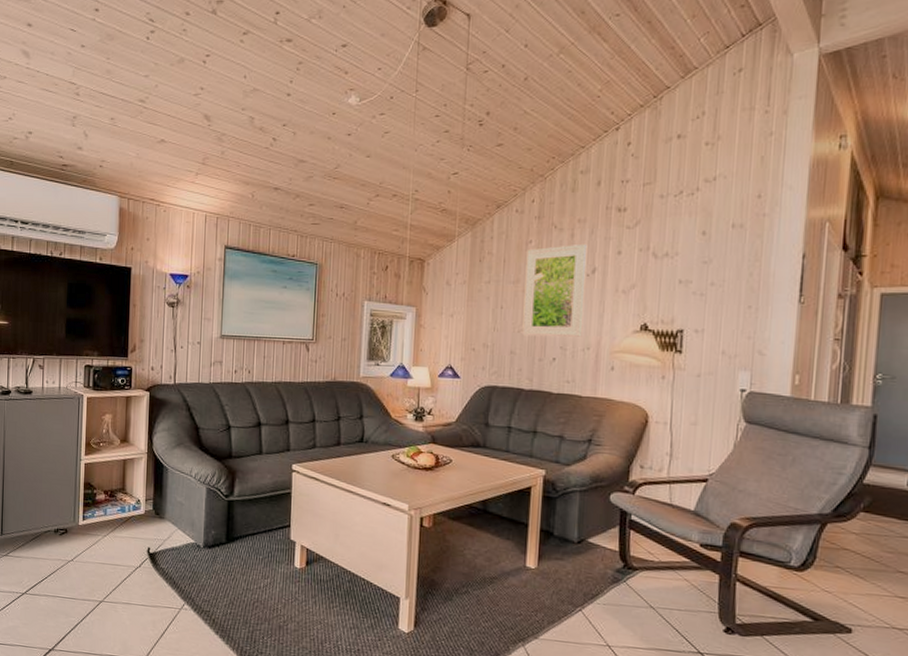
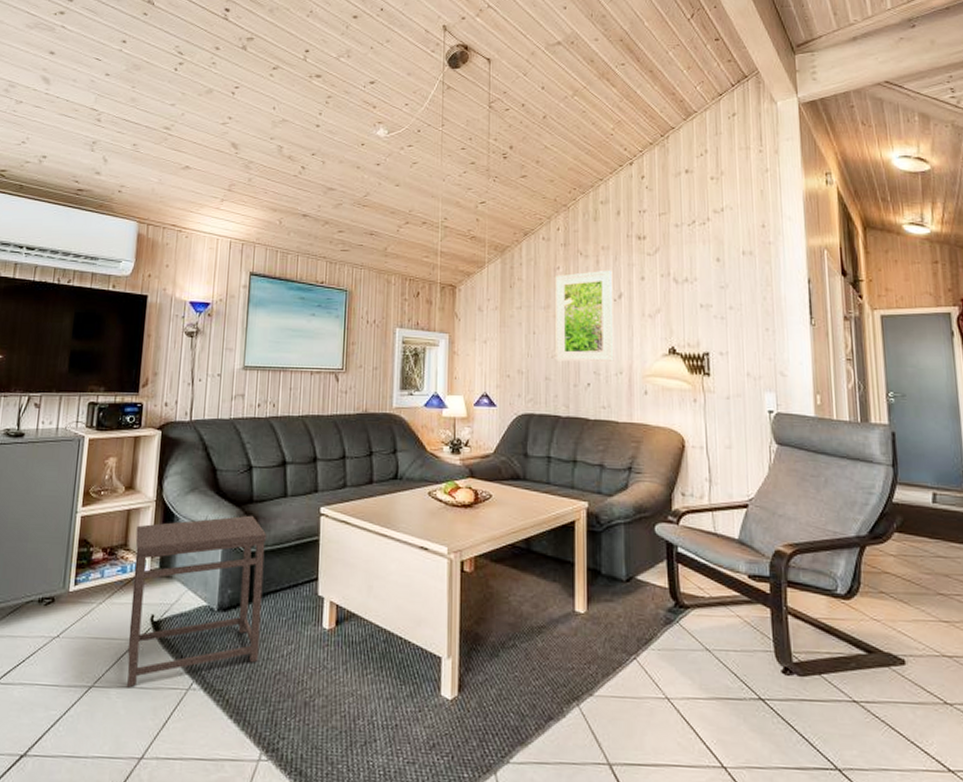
side table: none [129,468,245,605] -> present [127,515,267,688]

